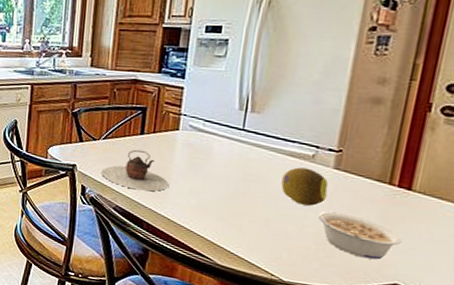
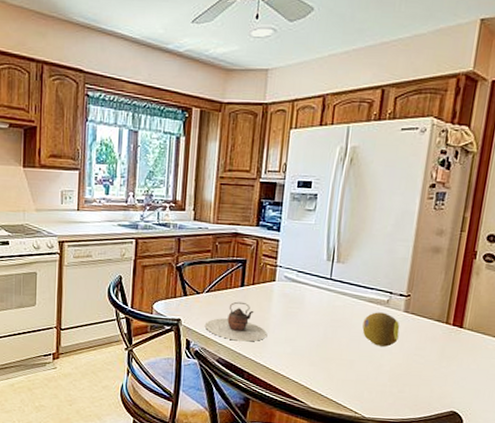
legume: present [317,212,402,260] -> none [391,351,456,391]

